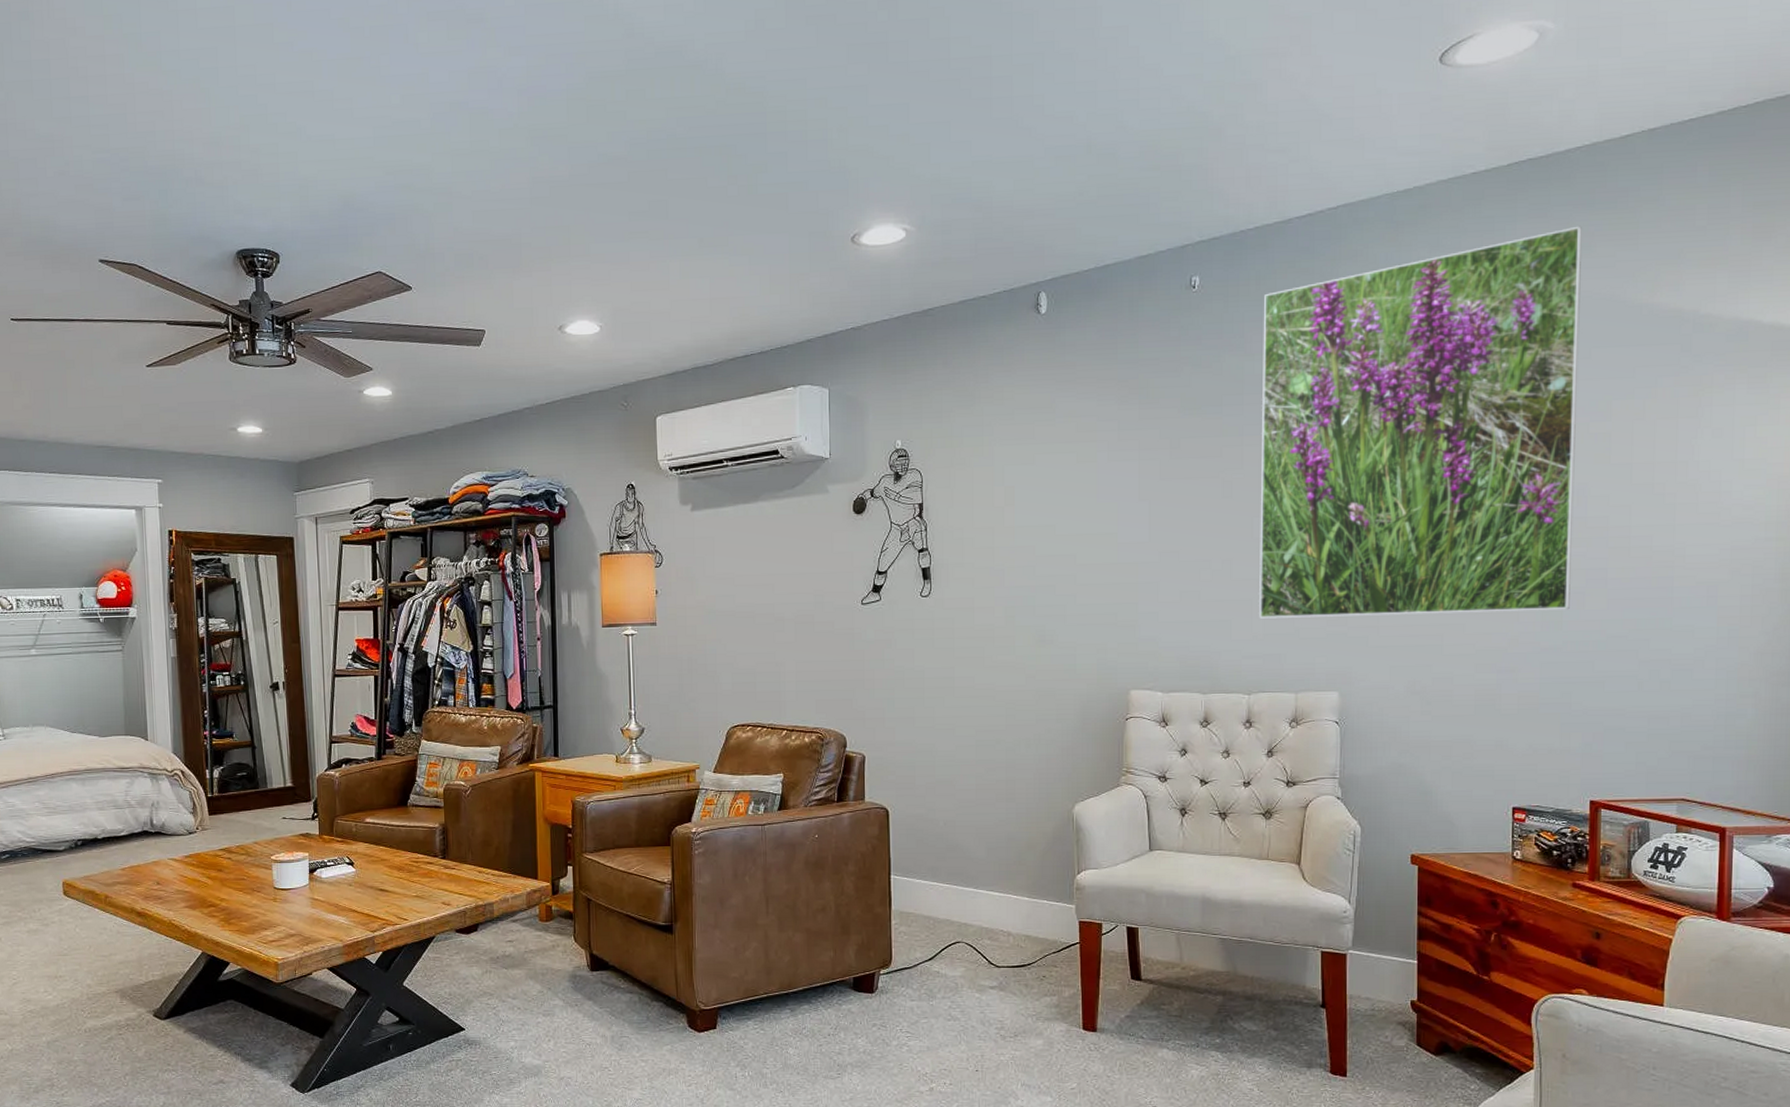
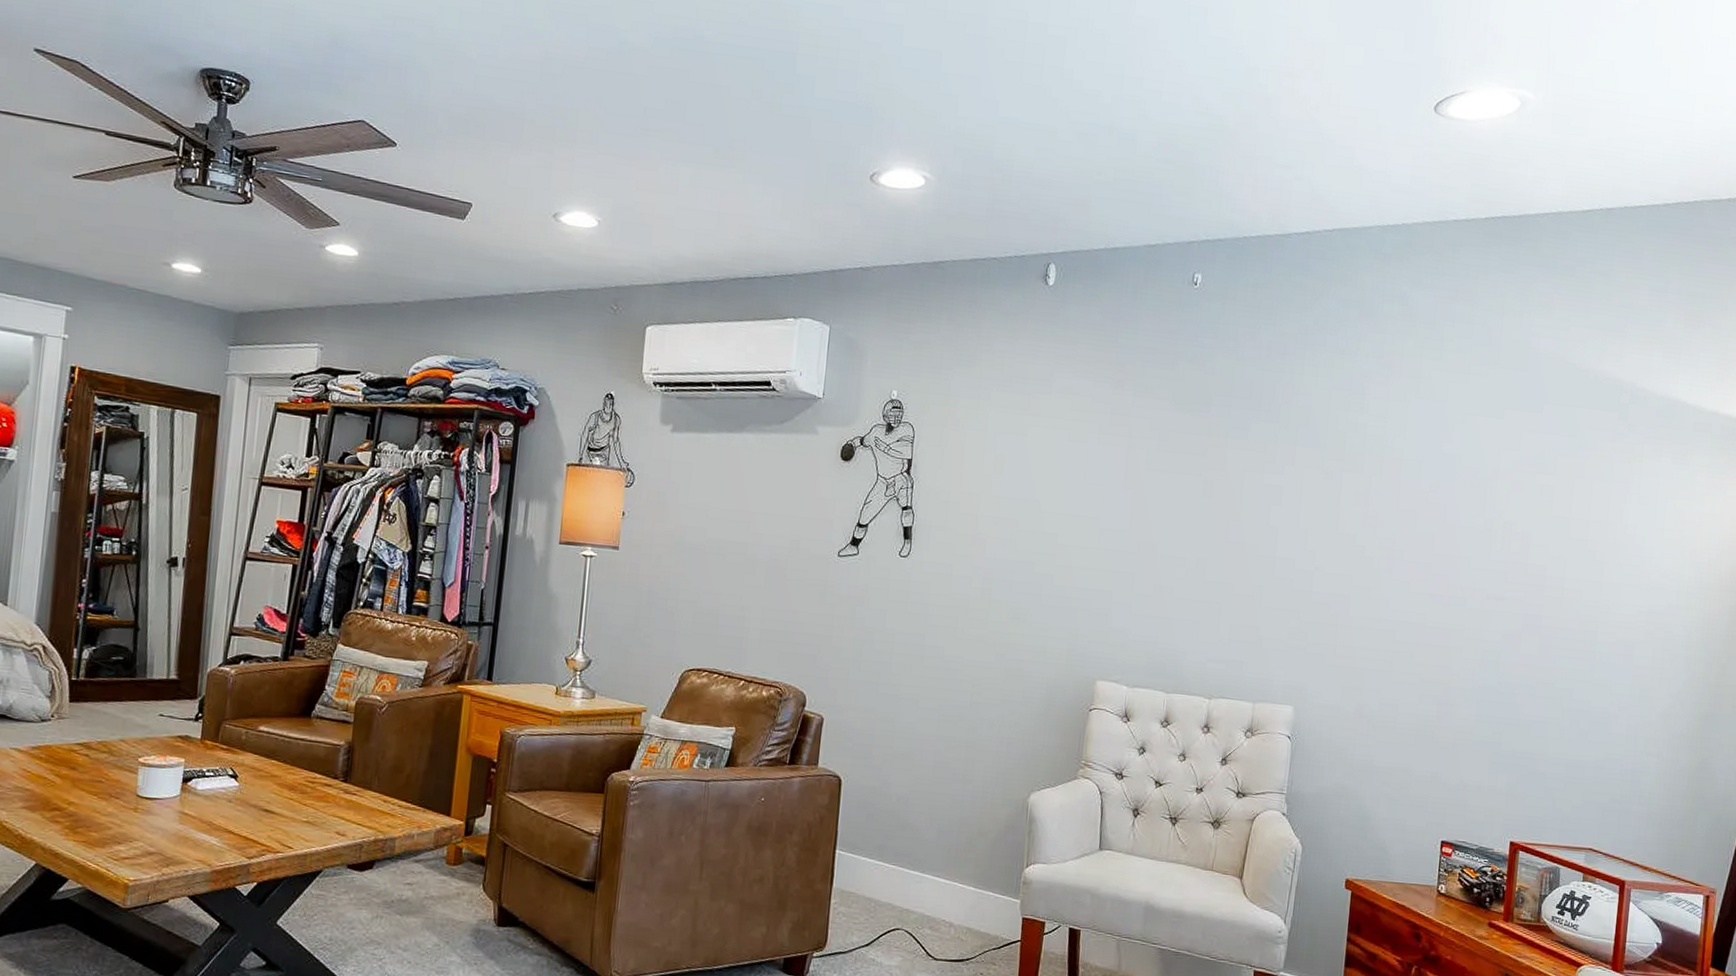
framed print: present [1259,226,1582,619] -> none [1226,286,1544,652]

